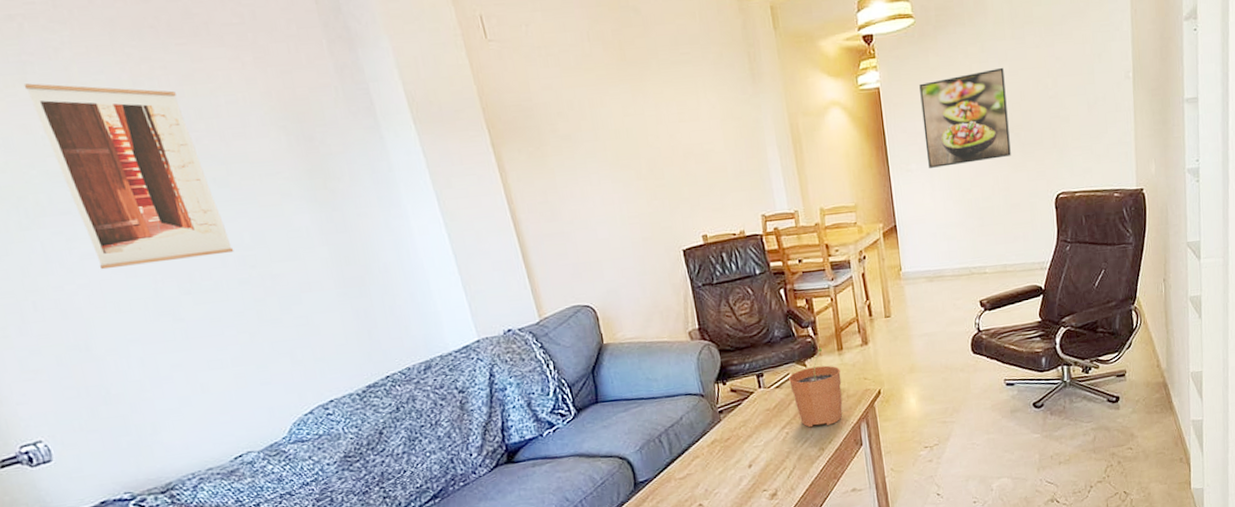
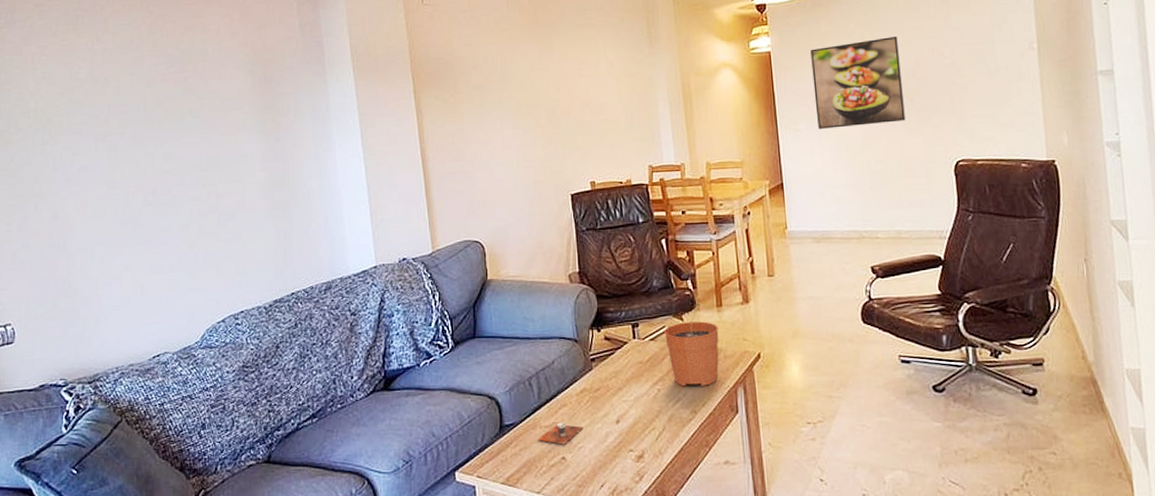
wall art: present [23,83,234,270] -> none [73,31,193,181]
cup: none [673,472,717,493] -> present [538,422,583,445]

